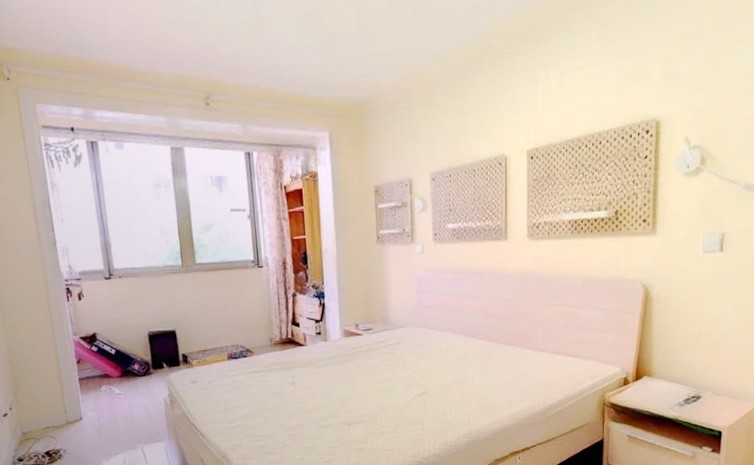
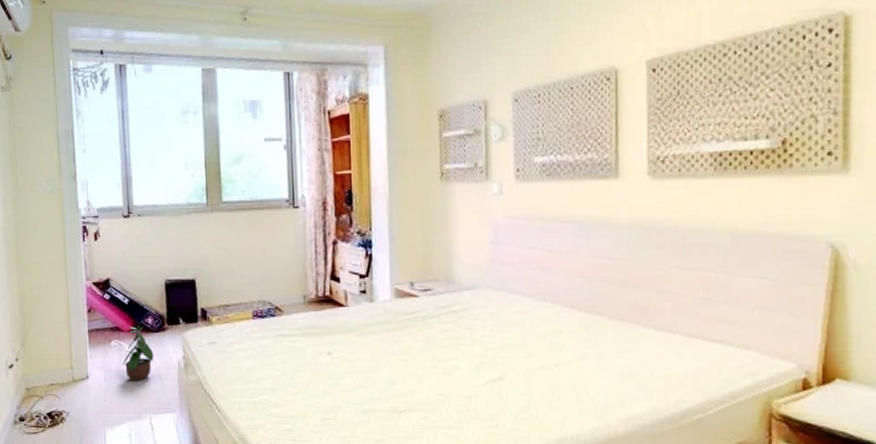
potted plant: none [113,371,142,419] -> present [122,325,154,381]

